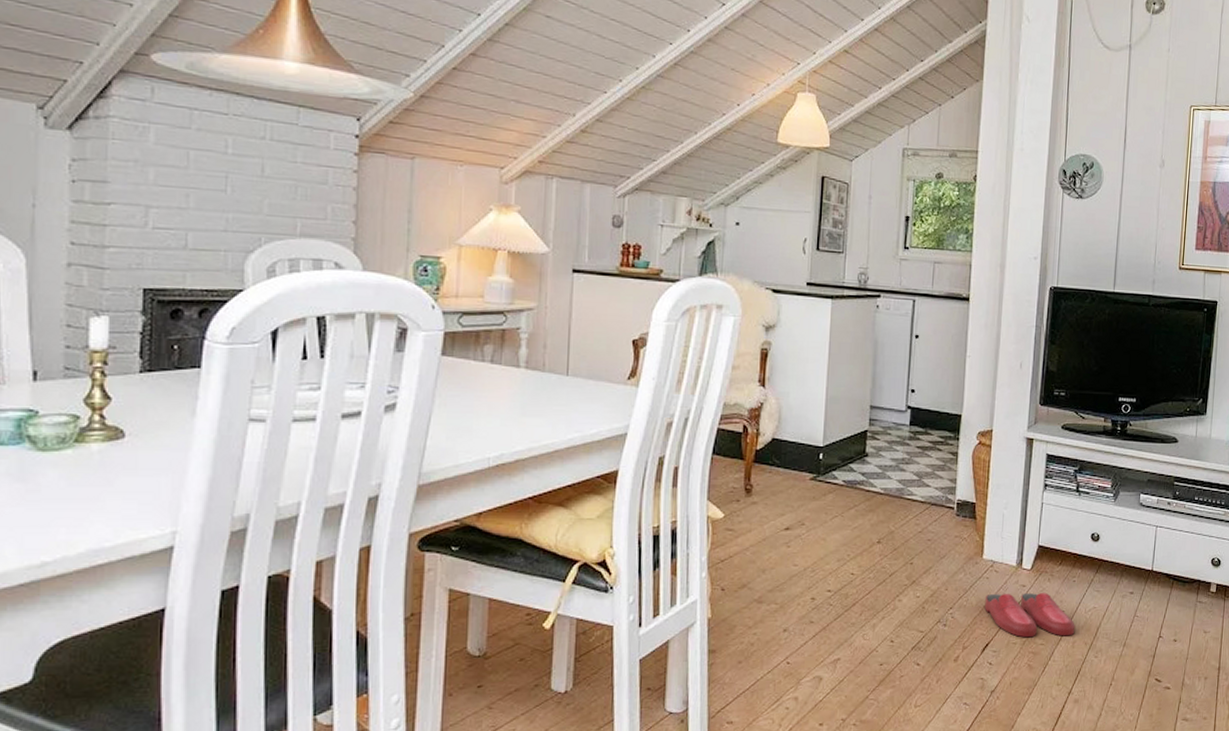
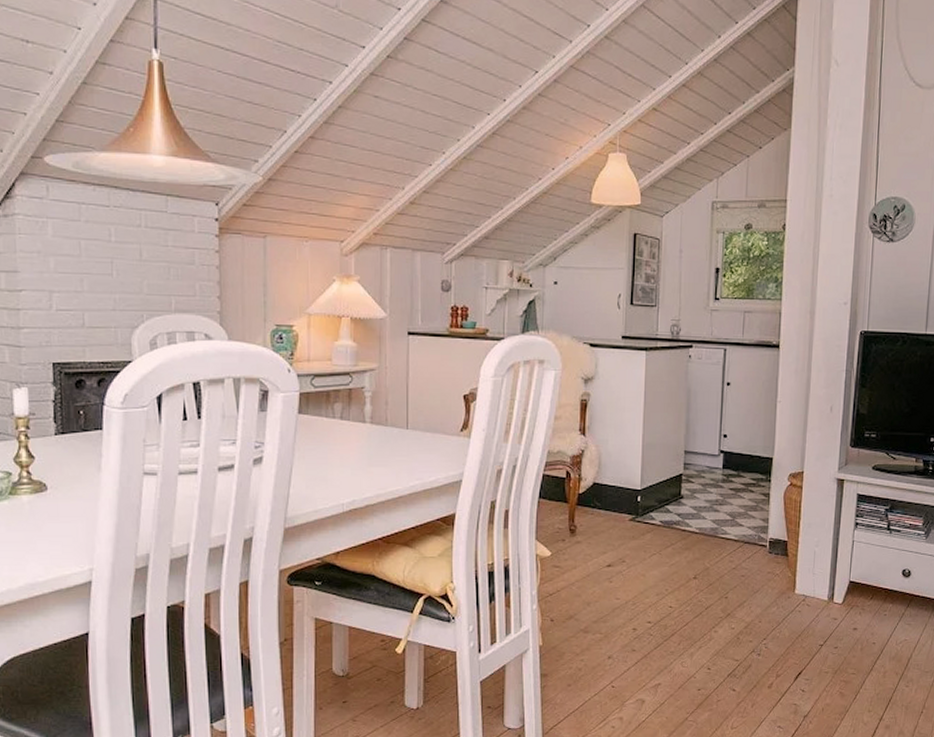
slippers: present [985,593,1075,638] -> none [797,625,887,668]

